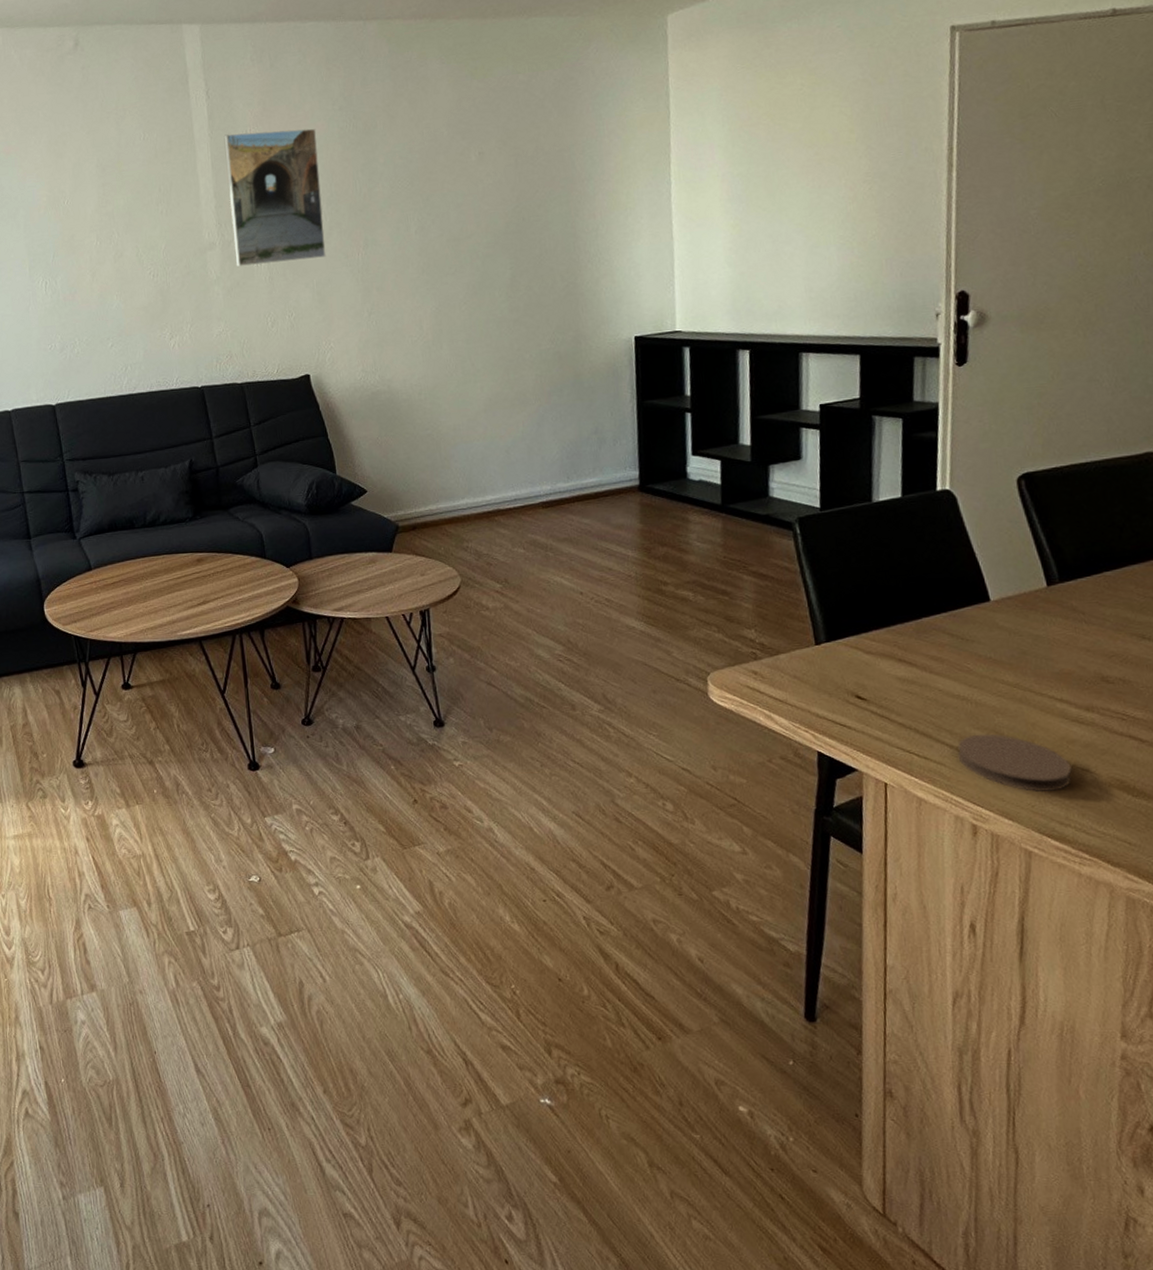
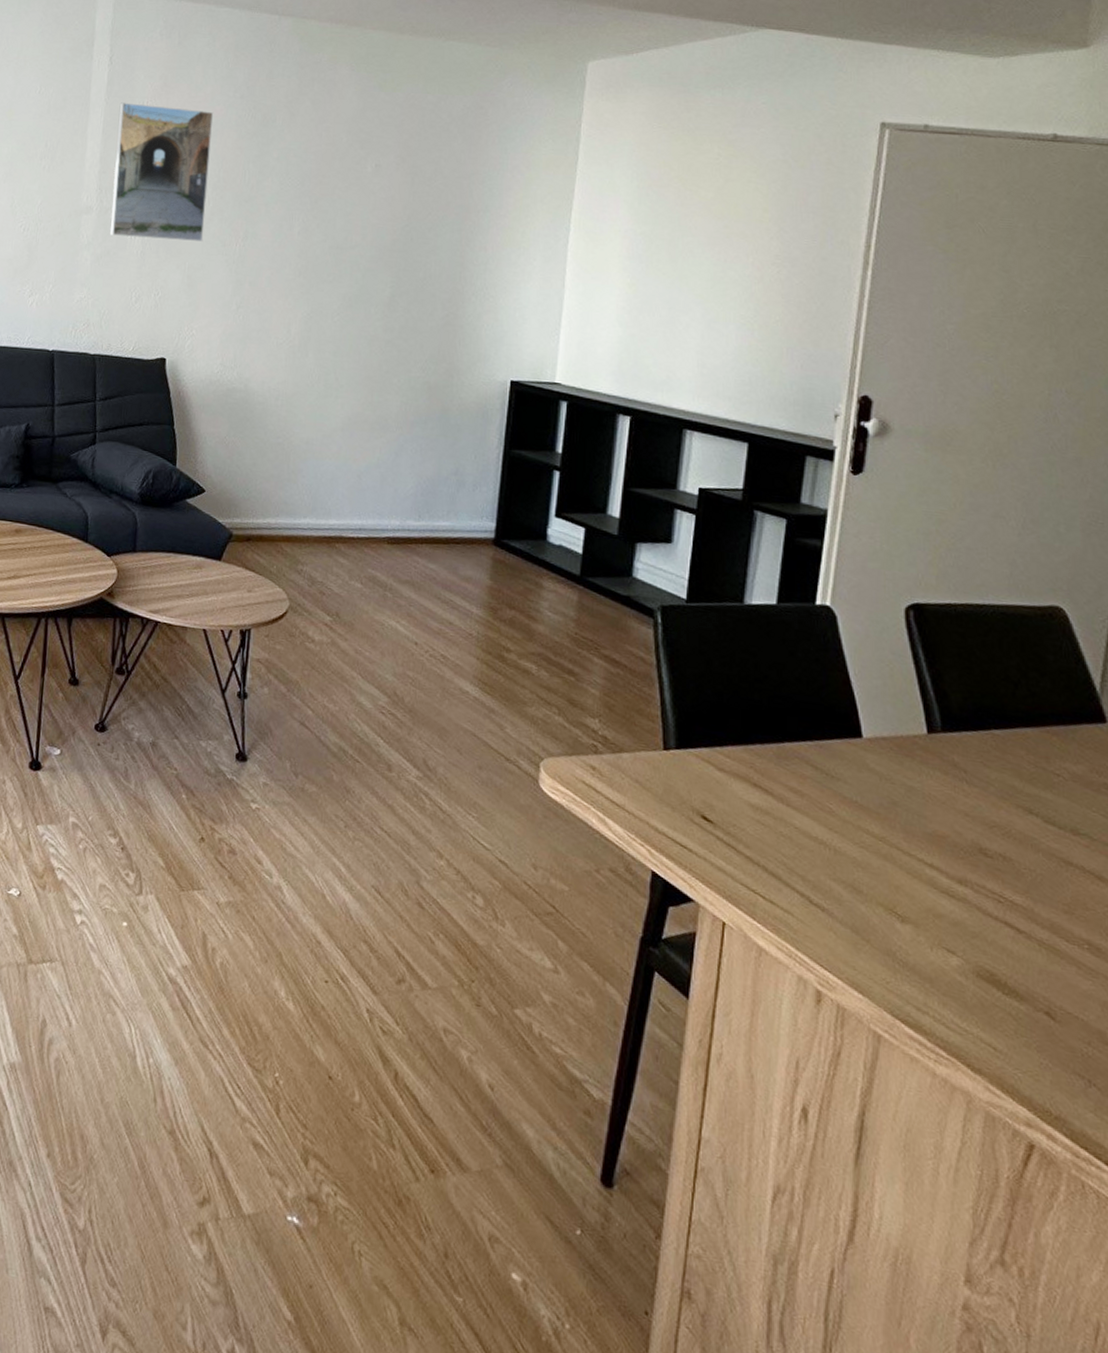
coaster: present [957,733,1072,792] -> none [808,885,936,971]

